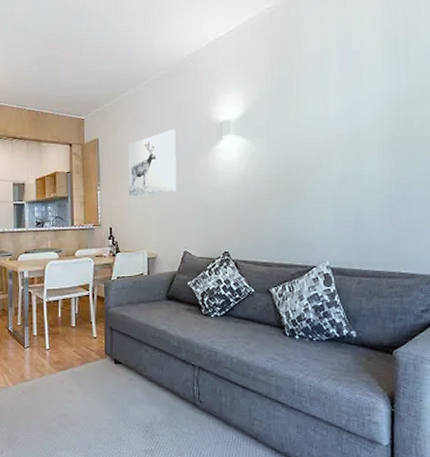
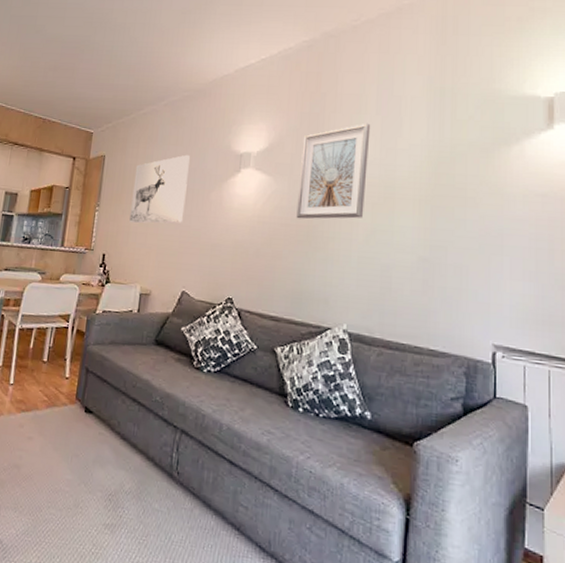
picture frame: none [275,80,335,175] -> present [296,123,371,220]

